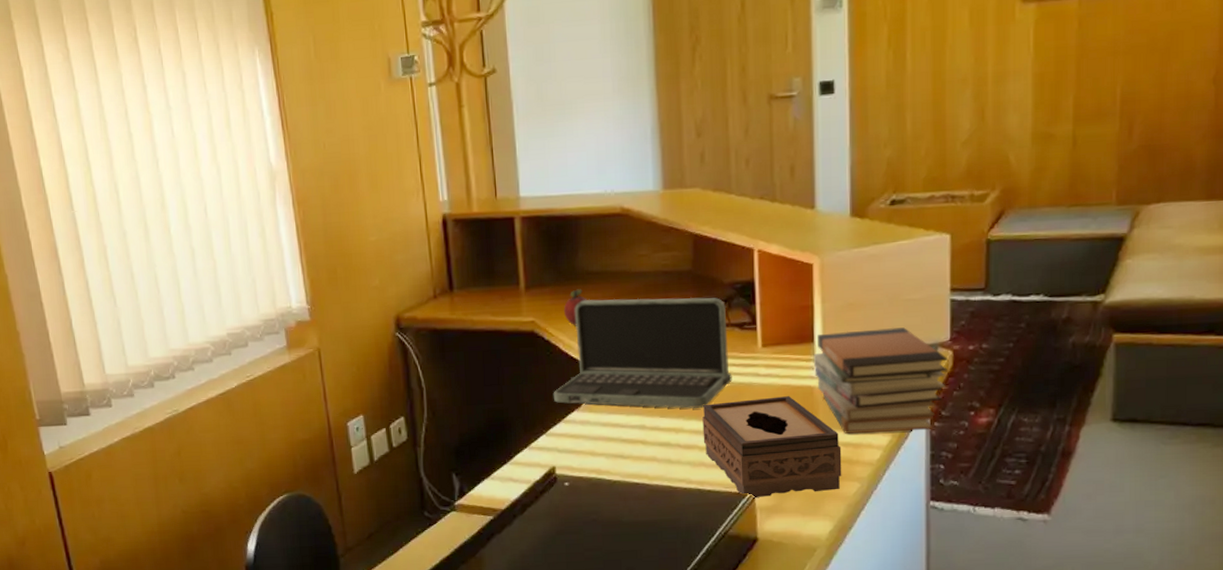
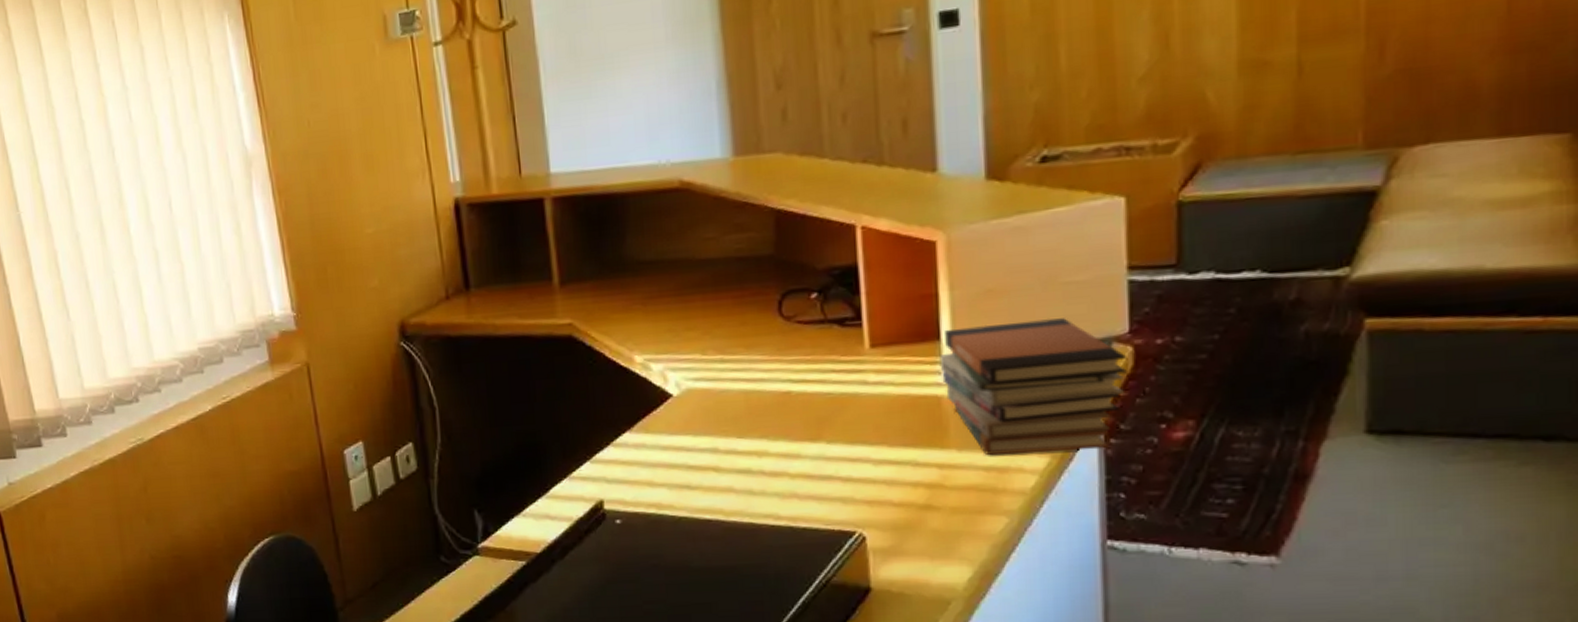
laptop: present [553,297,732,409] -> none [598,288,832,427]
fruit: present [563,289,588,326] -> none [609,282,640,328]
tissue box: present [702,396,842,497] -> none [793,408,983,537]

